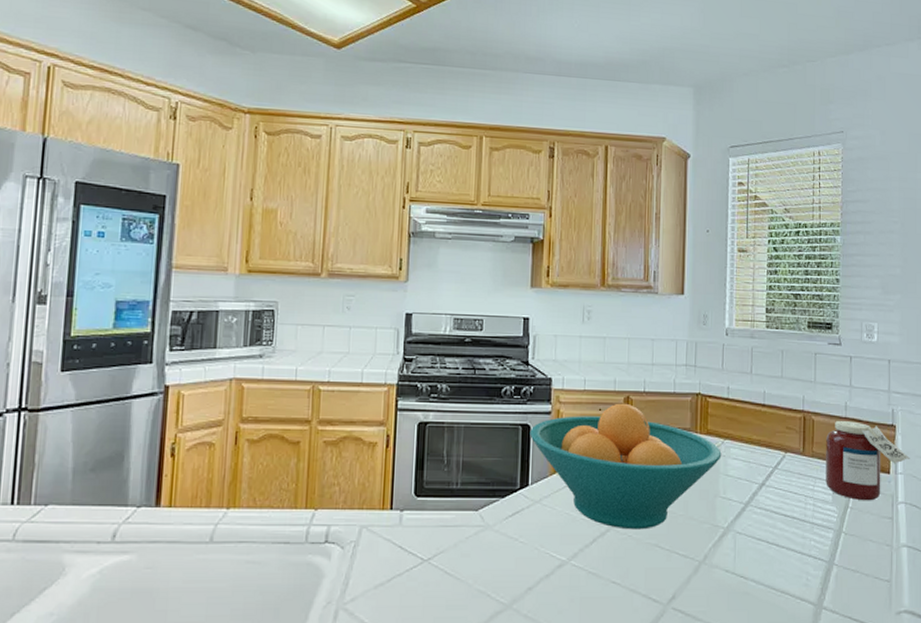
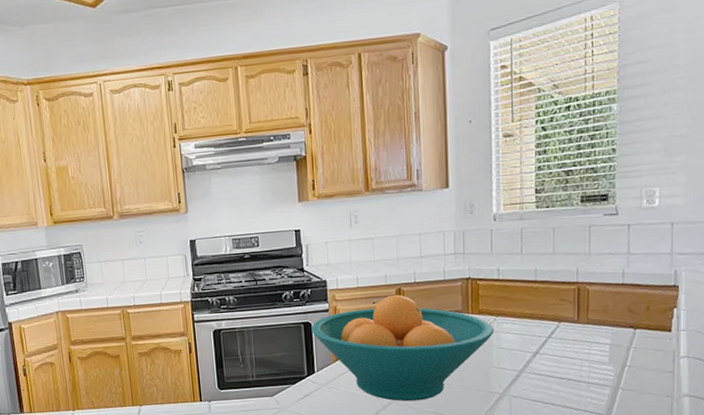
jar: present [826,421,911,501] -> none [602,286,695,359]

